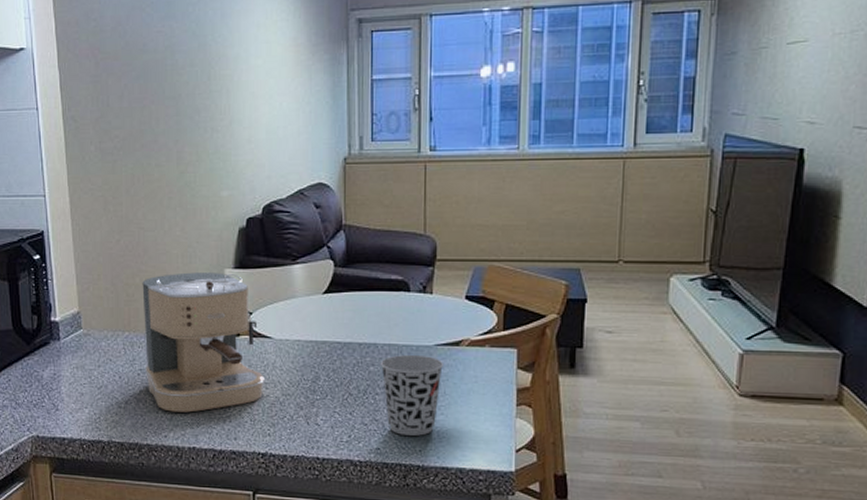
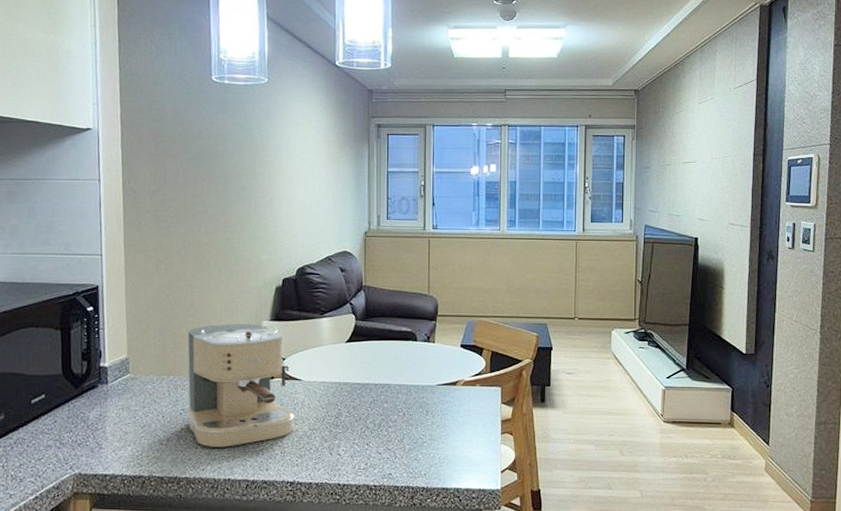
cup: present [380,355,443,436] -> none [392,394,443,462]

